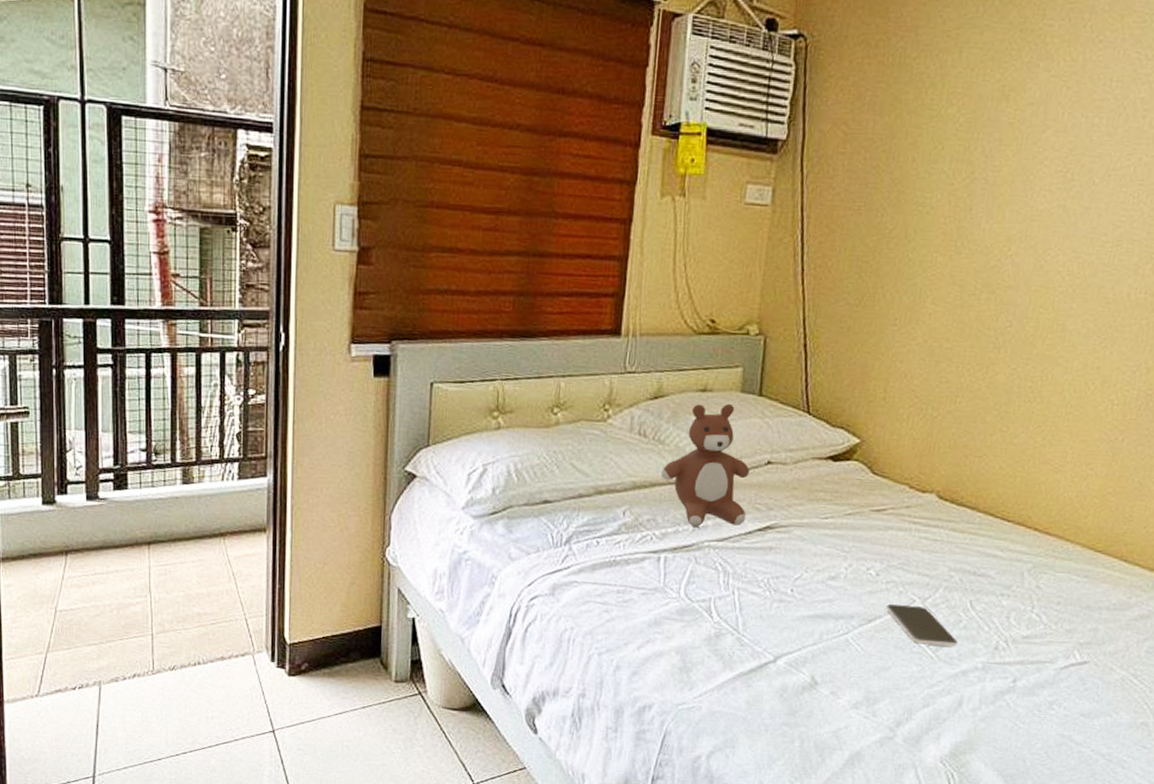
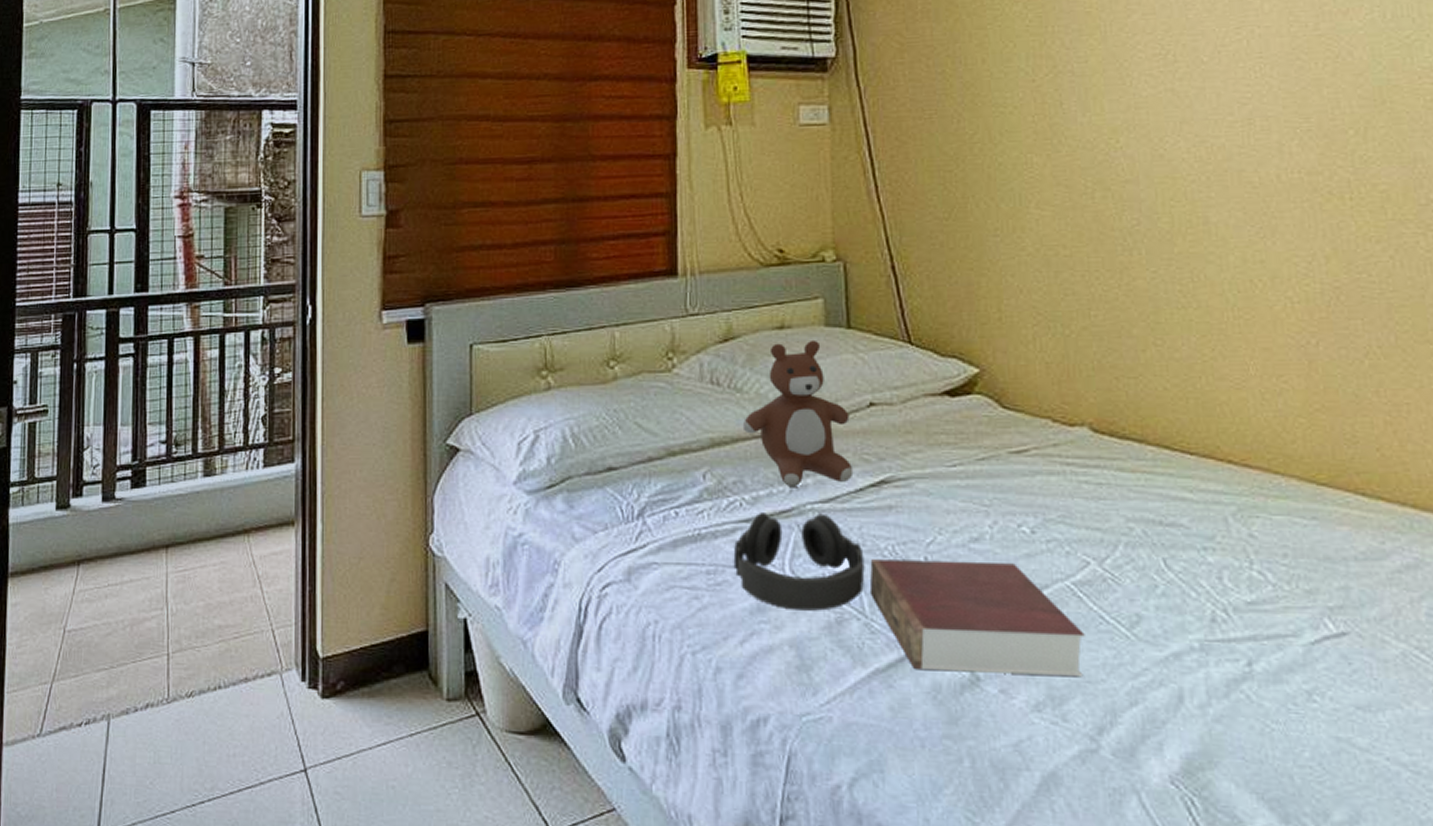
headphones: none [639,546,745,627] -> present [733,513,865,611]
book: none [744,589,901,686] -> present [869,559,1085,678]
smartphone: present [886,604,958,647] -> none [1053,569,1159,621]

